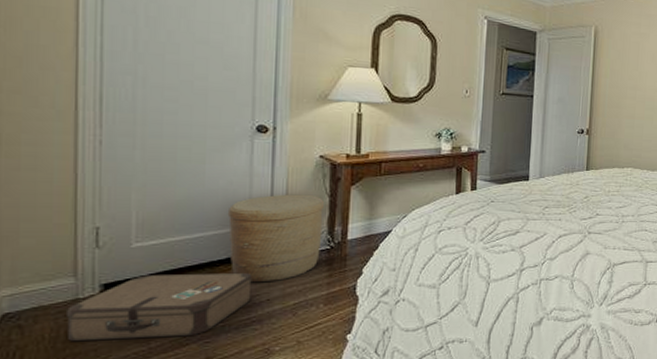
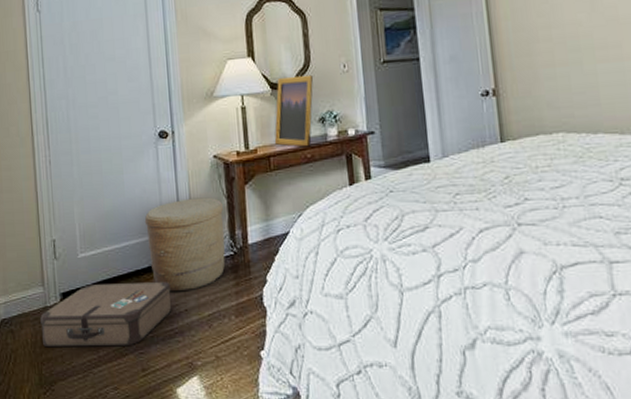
picture frame: none [388,92,436,158] -> present [274,74,314,147]

